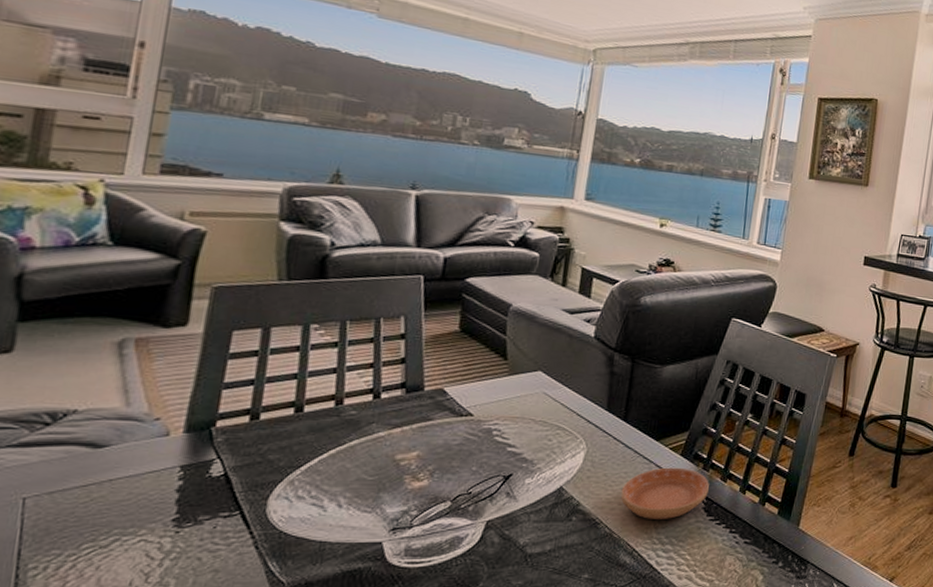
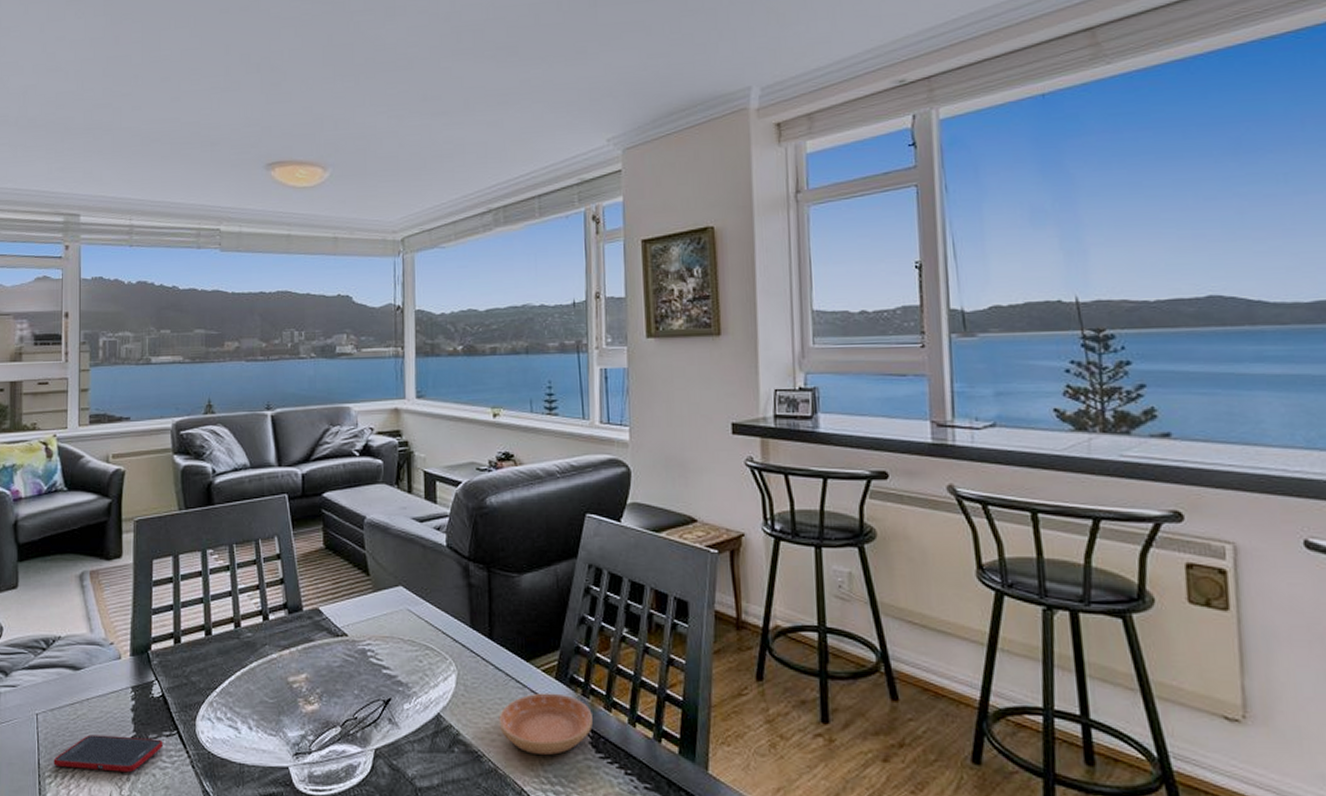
cell phone: none [43,519,218,558] -> present [53,734,163,773]

